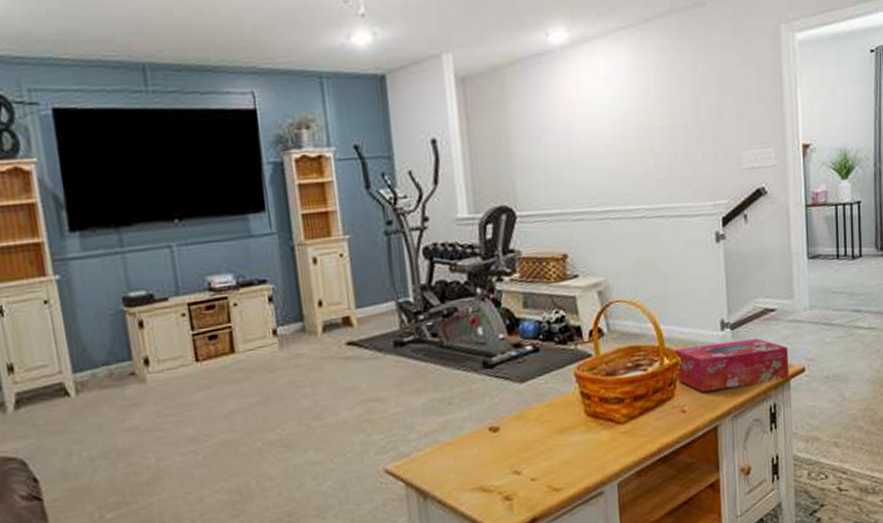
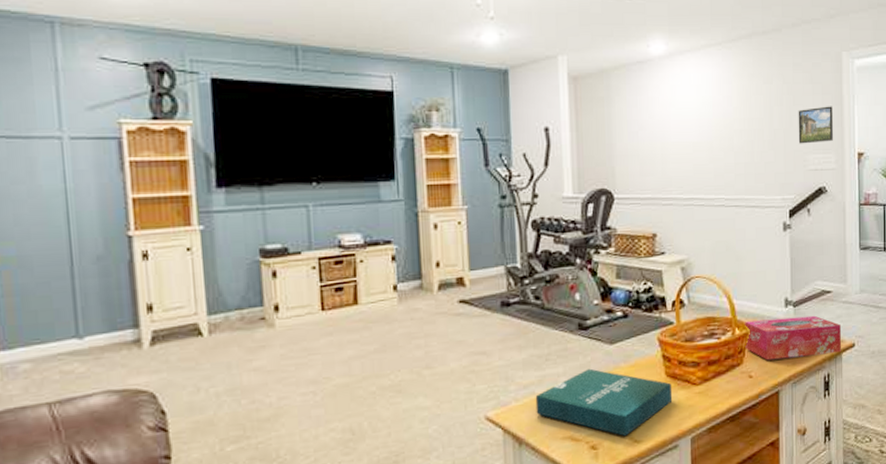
pizza box: none [439,411,595,485] -> present [535,368,673,437]
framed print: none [729,91,773,139] -> present [798,106,834,144]

